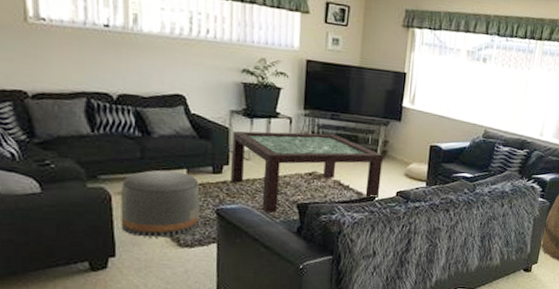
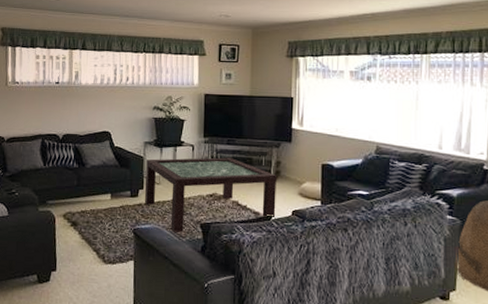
pouf: present [121,170,200,238] -> none [61,195,121,255]

